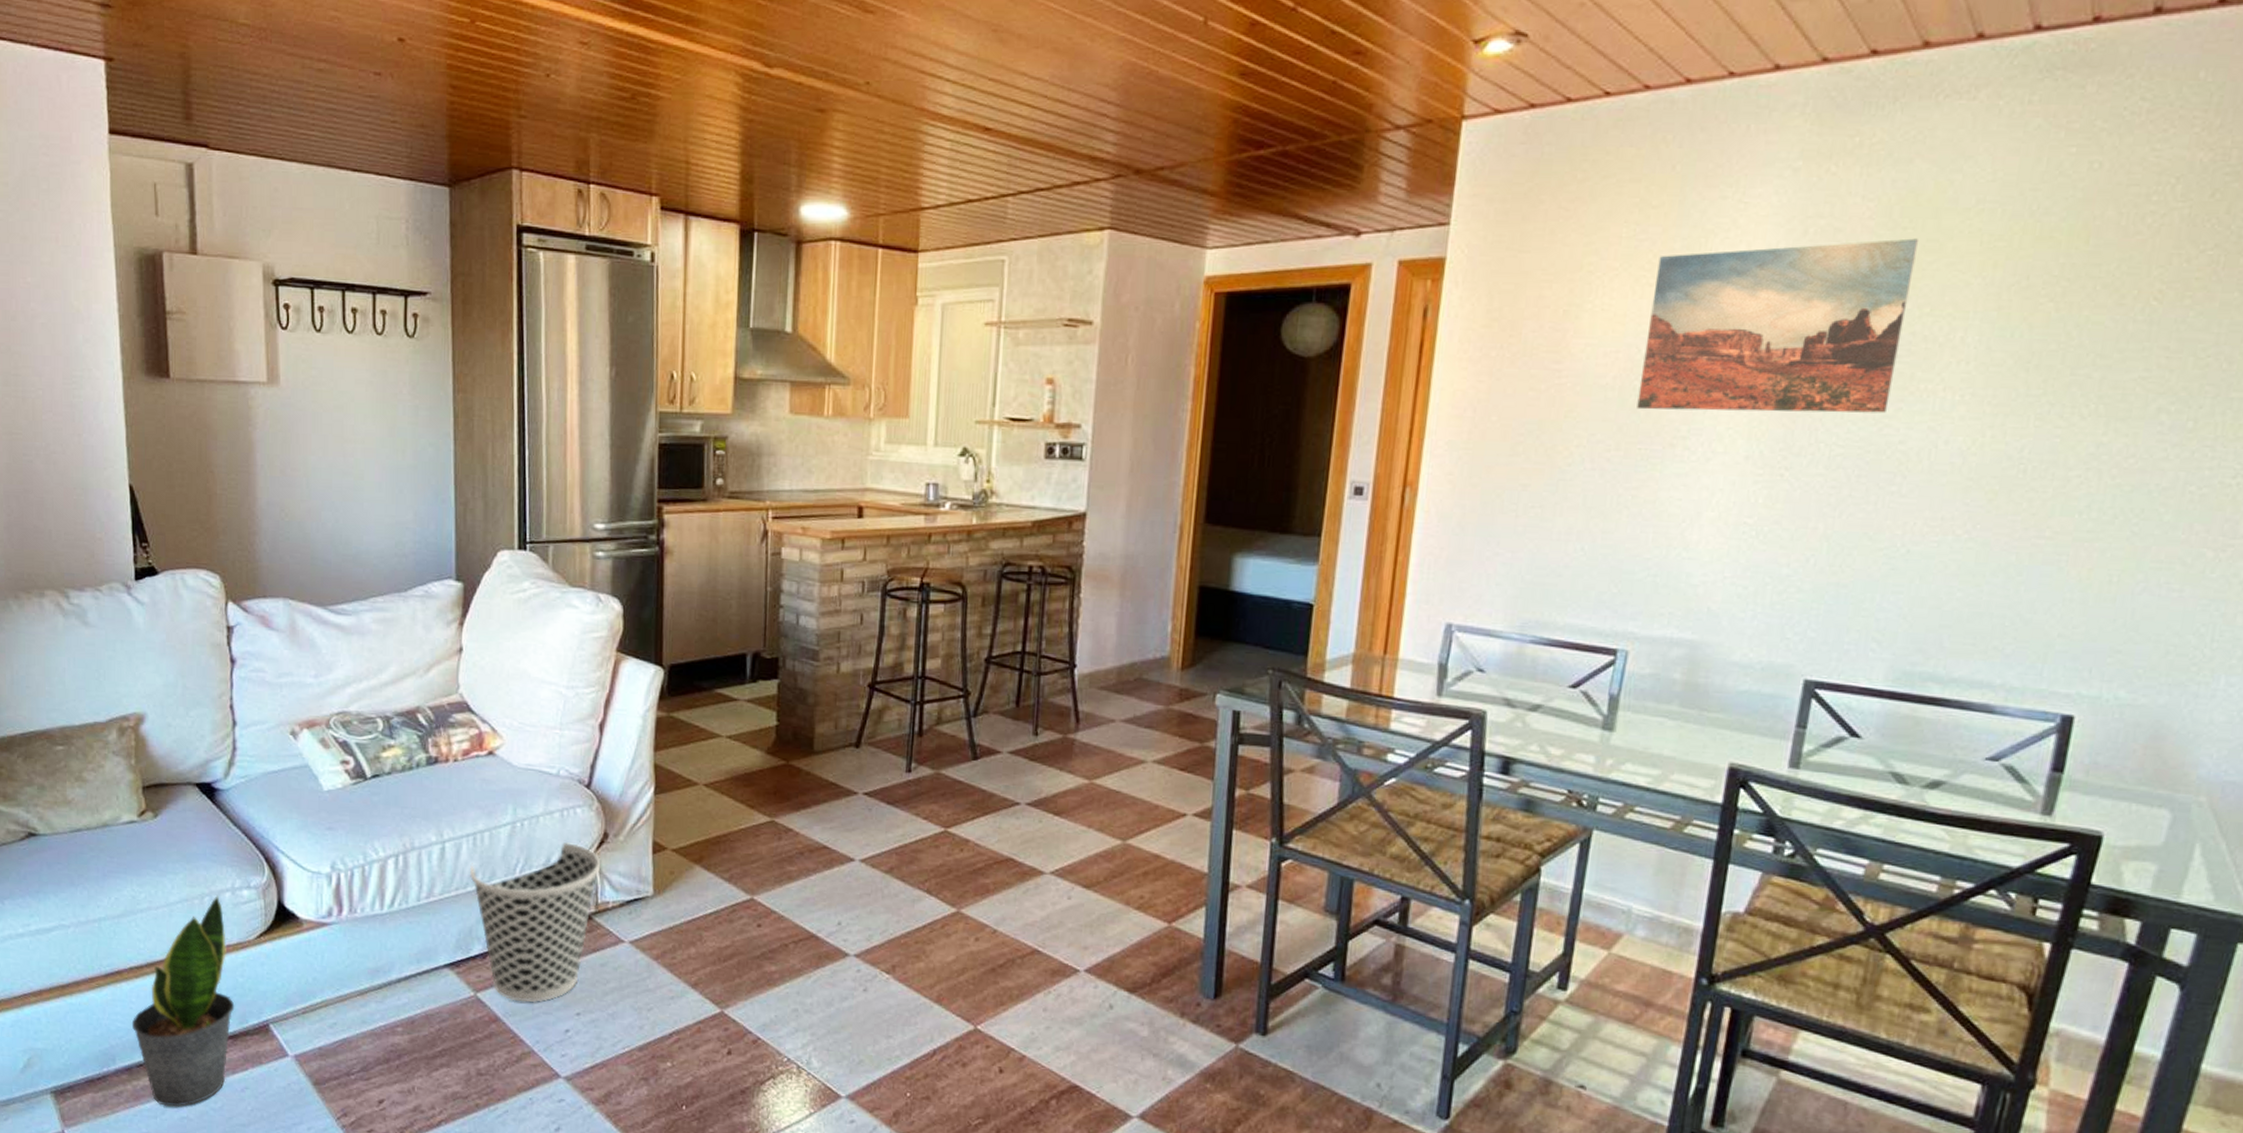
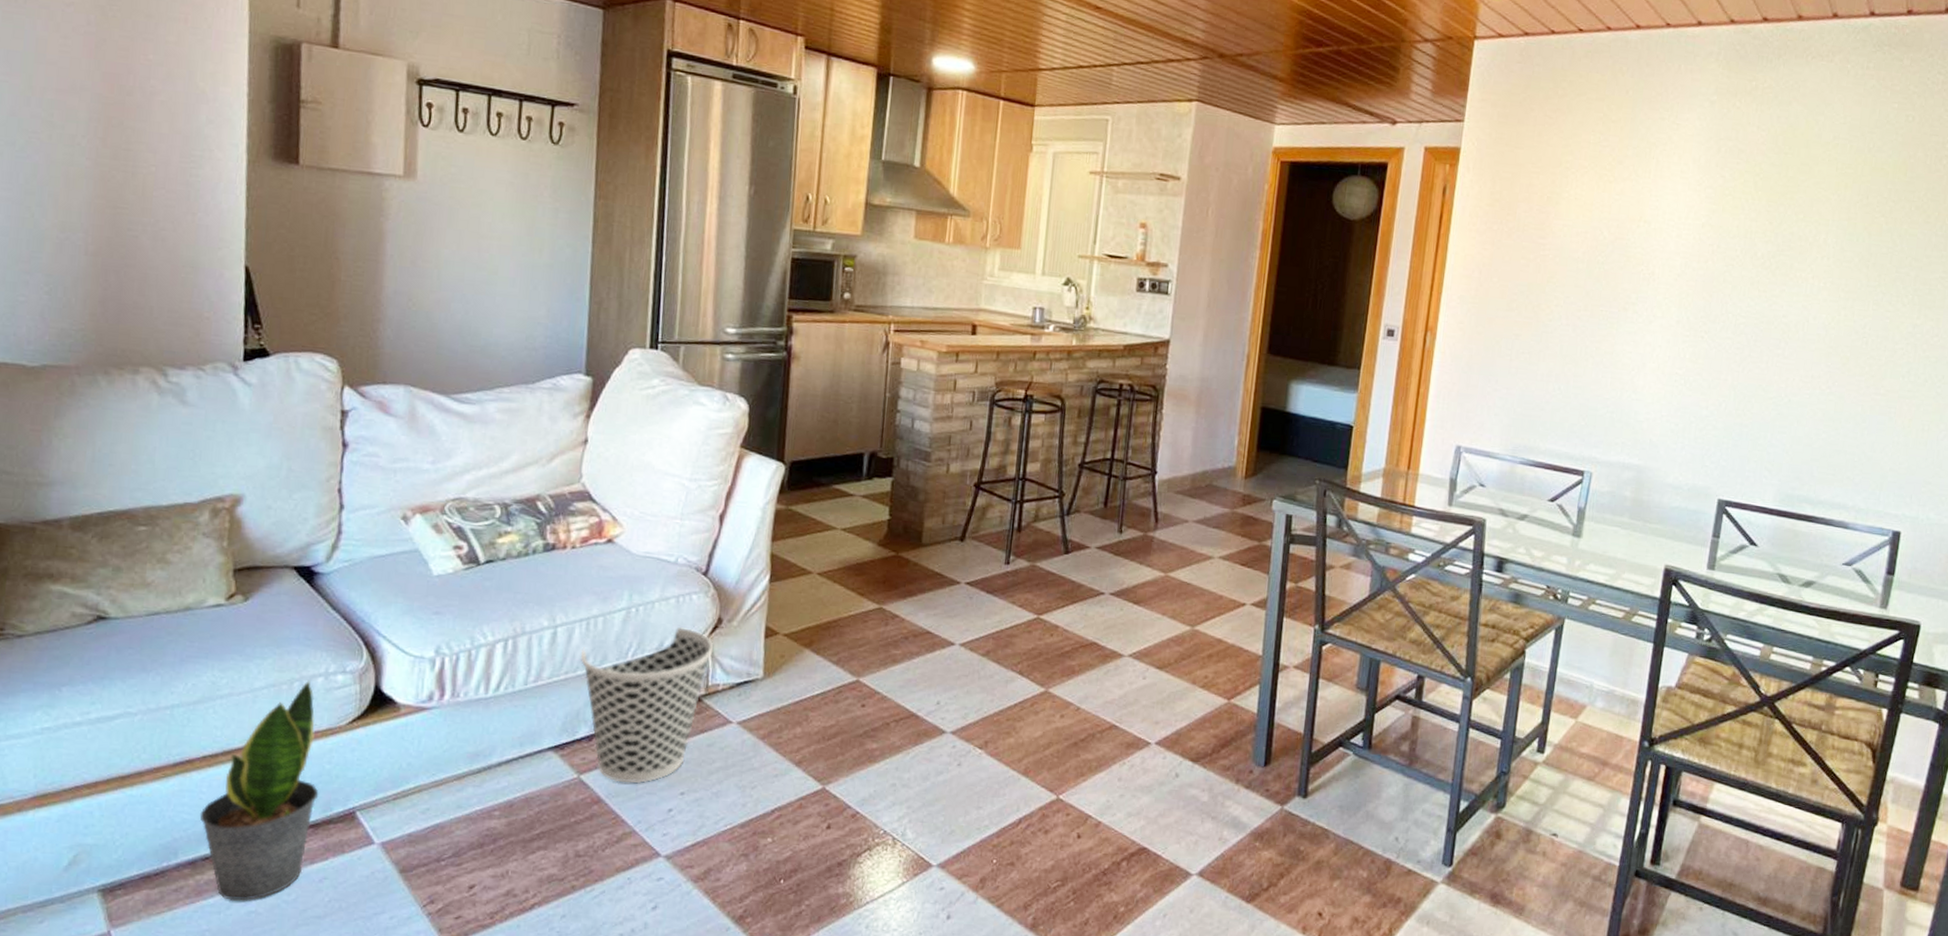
wall art: present [1637,238,1919,414] -> none [1600,159,1796,293]

